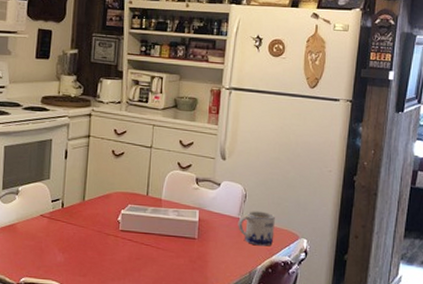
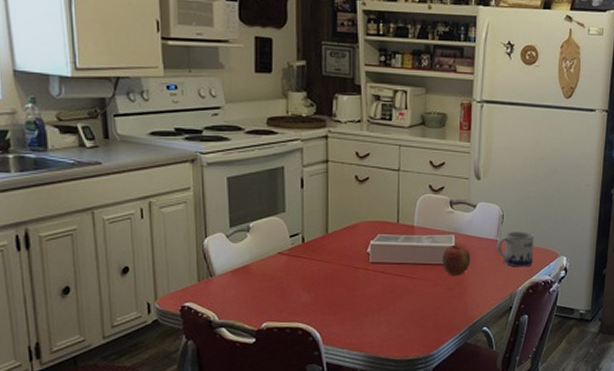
apple: none [185,219,213,250] -> present [441,244,471,277]

